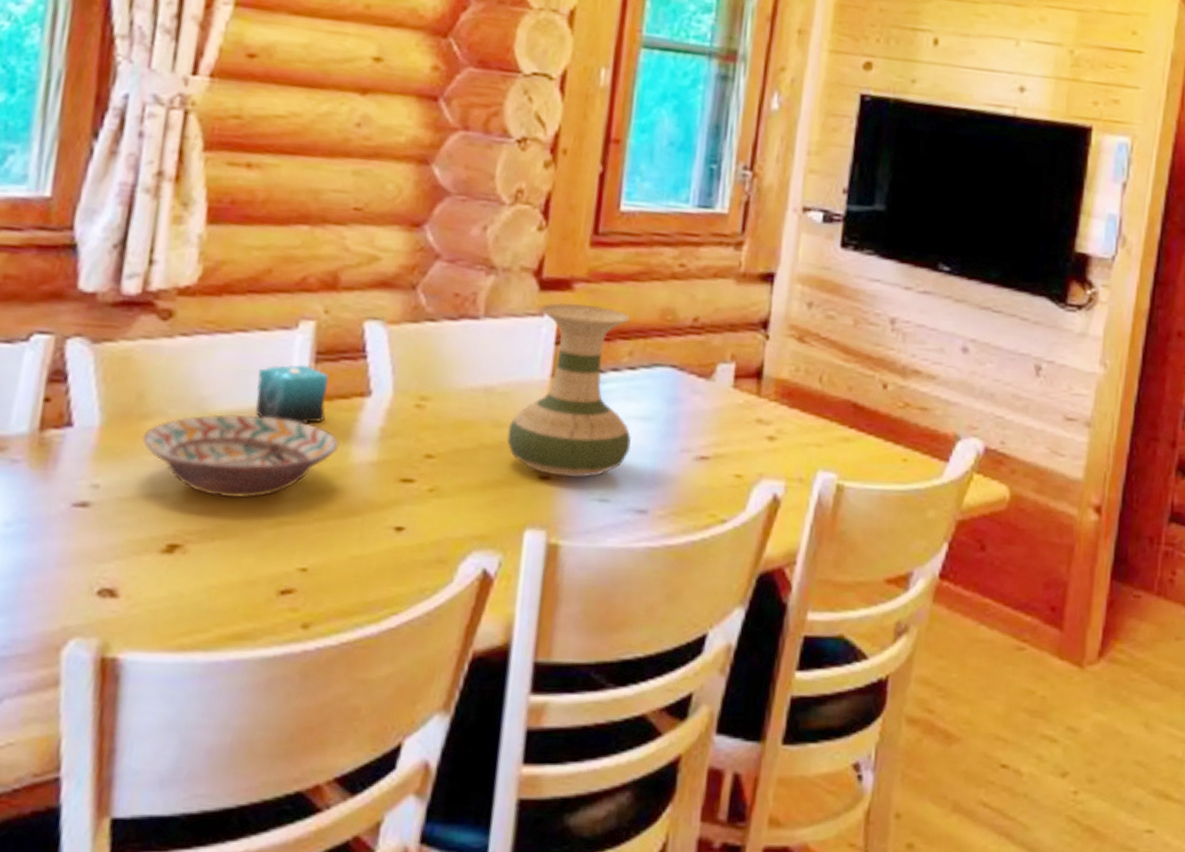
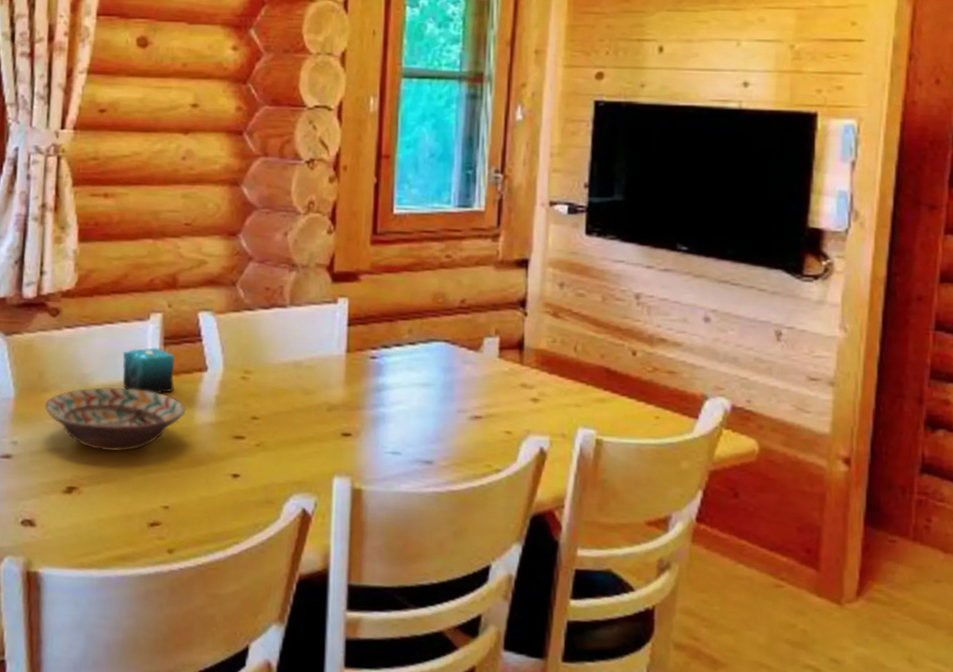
vase: present [507,303,632,478] -> none [314,292,416,434]

